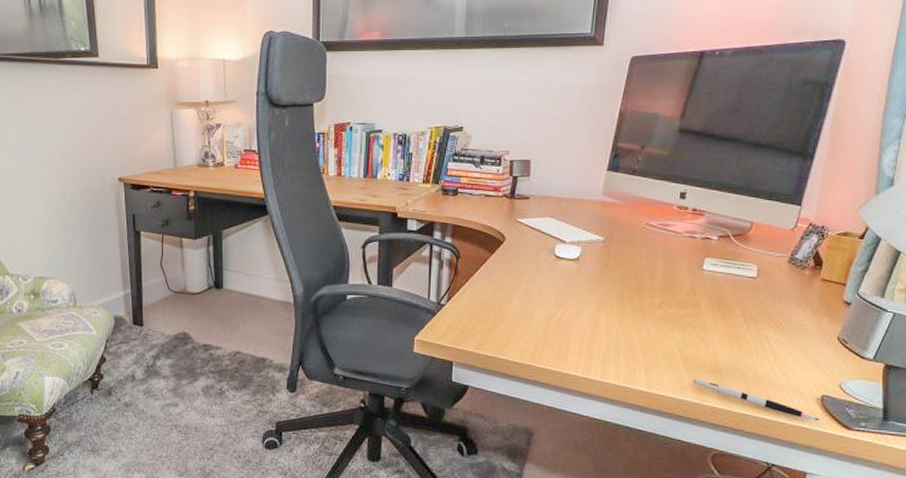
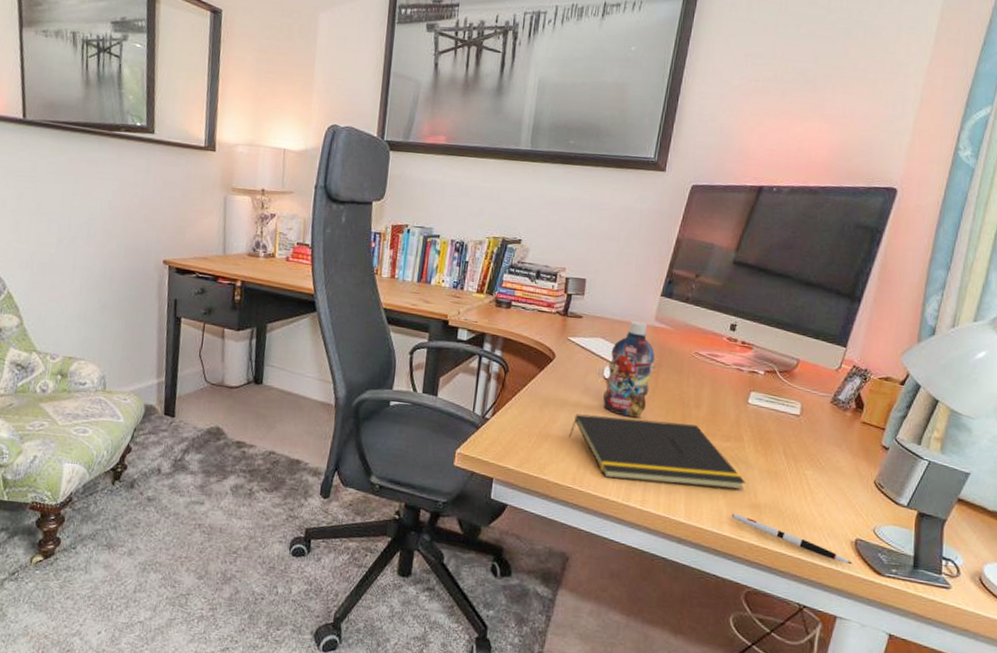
notepad: none [523,293,706,356] -> present [568,414,746,490]
bottle: none [556,198,606,292] -> present [603,321,656,418]

